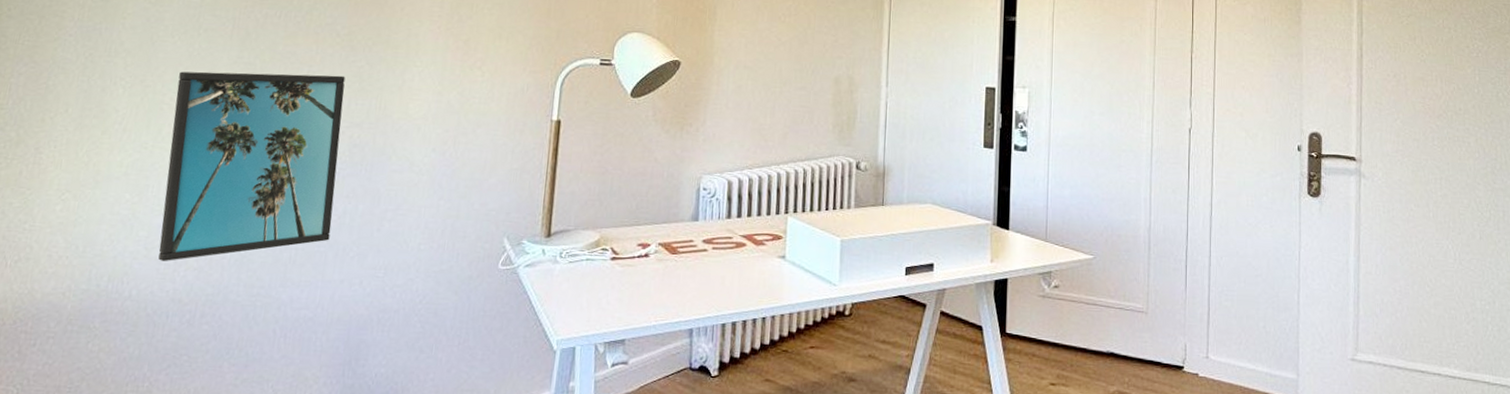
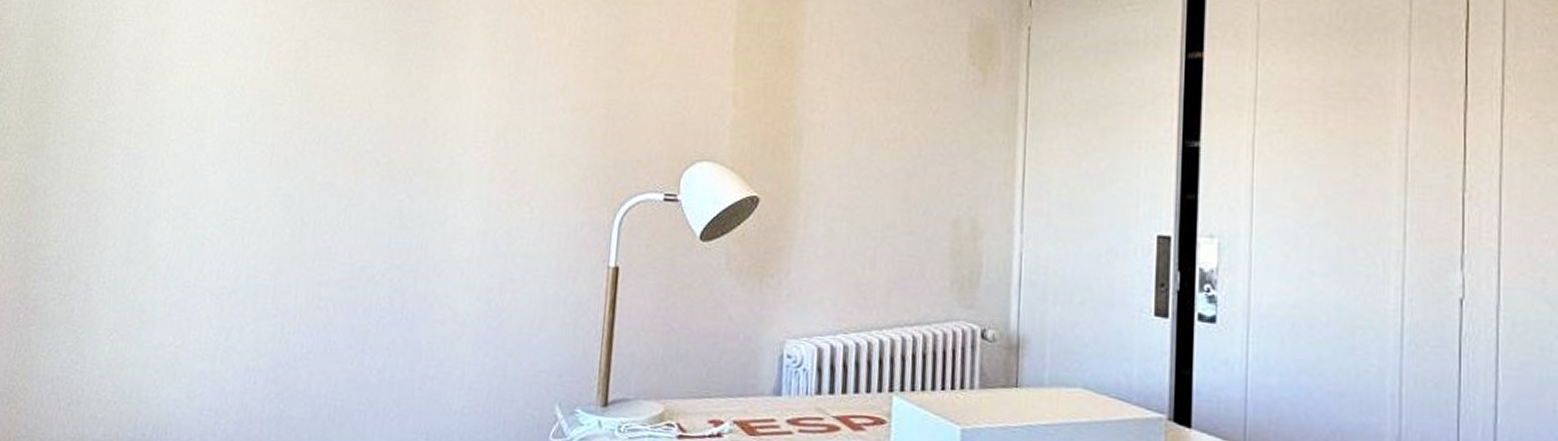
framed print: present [158,71,345,261] -> none [200,203,385,412]

